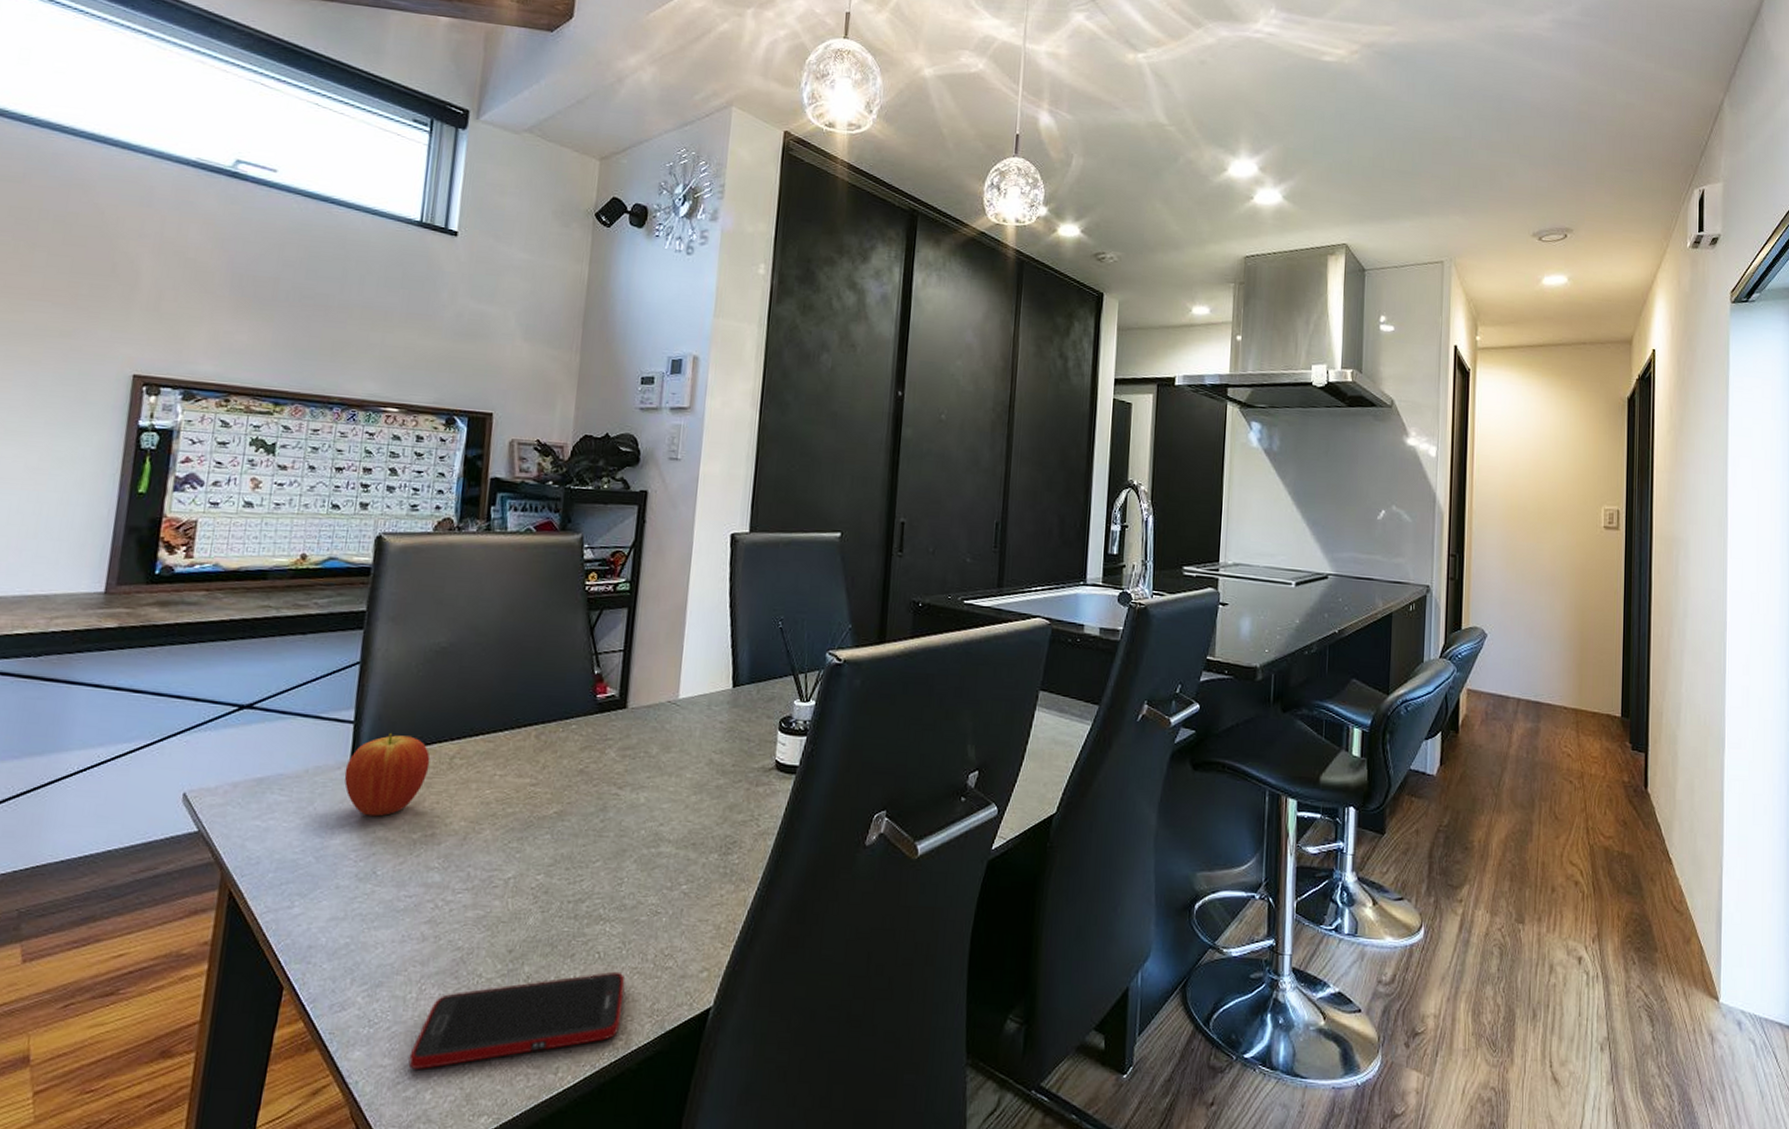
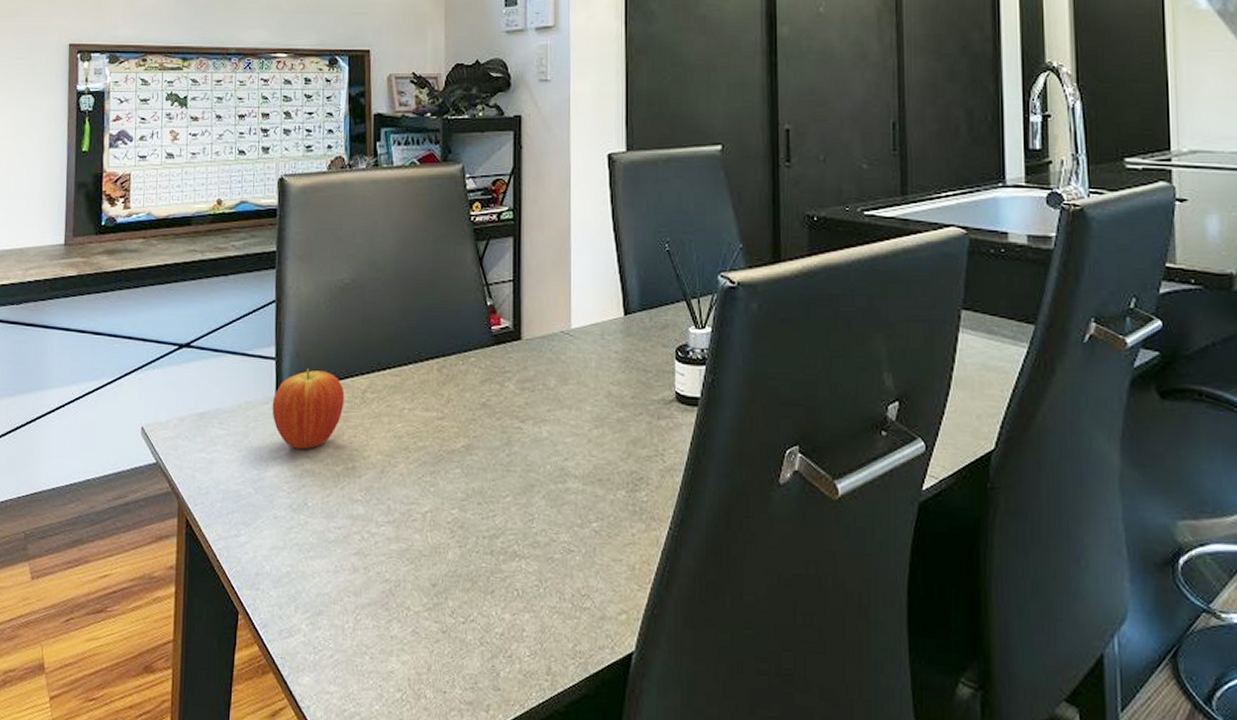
cell phone: present [408,971,625,1069] -> none [352,610,545,699]

